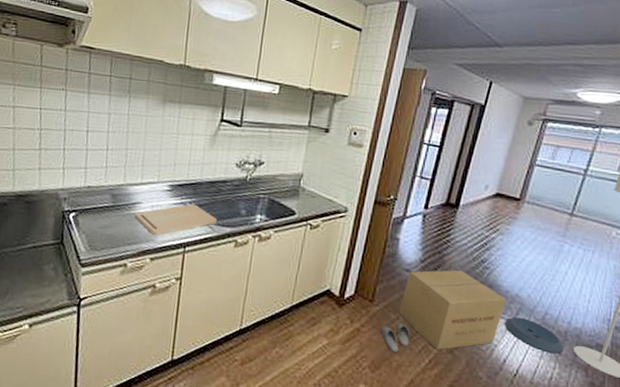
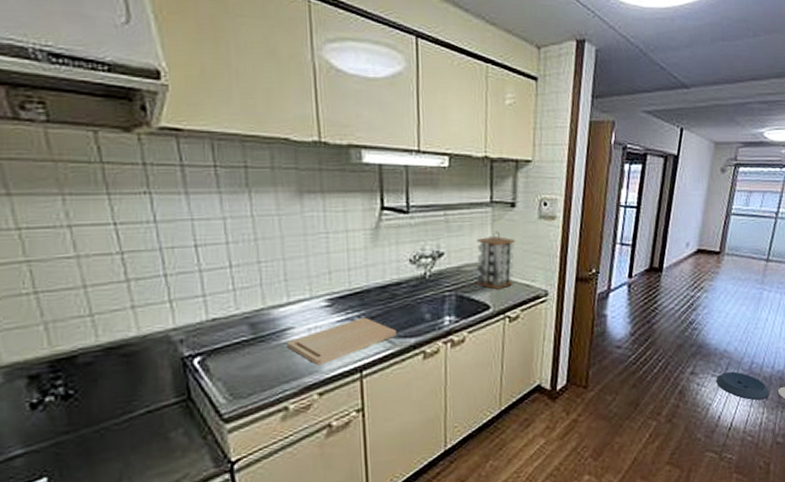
spice rack: none [286,150,325,200] -> present [476,231,515,290]
slippers: present [381,323,410,353] -> none [599,403,628,435]
box: present [399,270,506,351] -> none [615,336,715,423]

